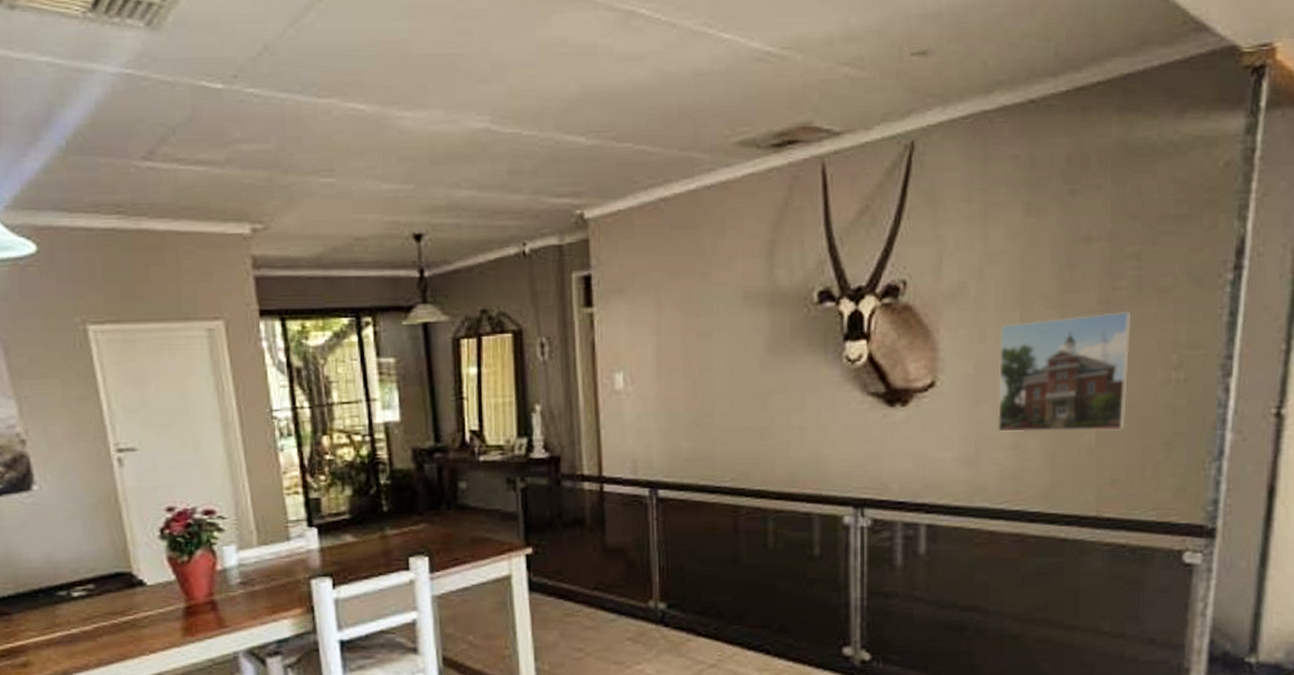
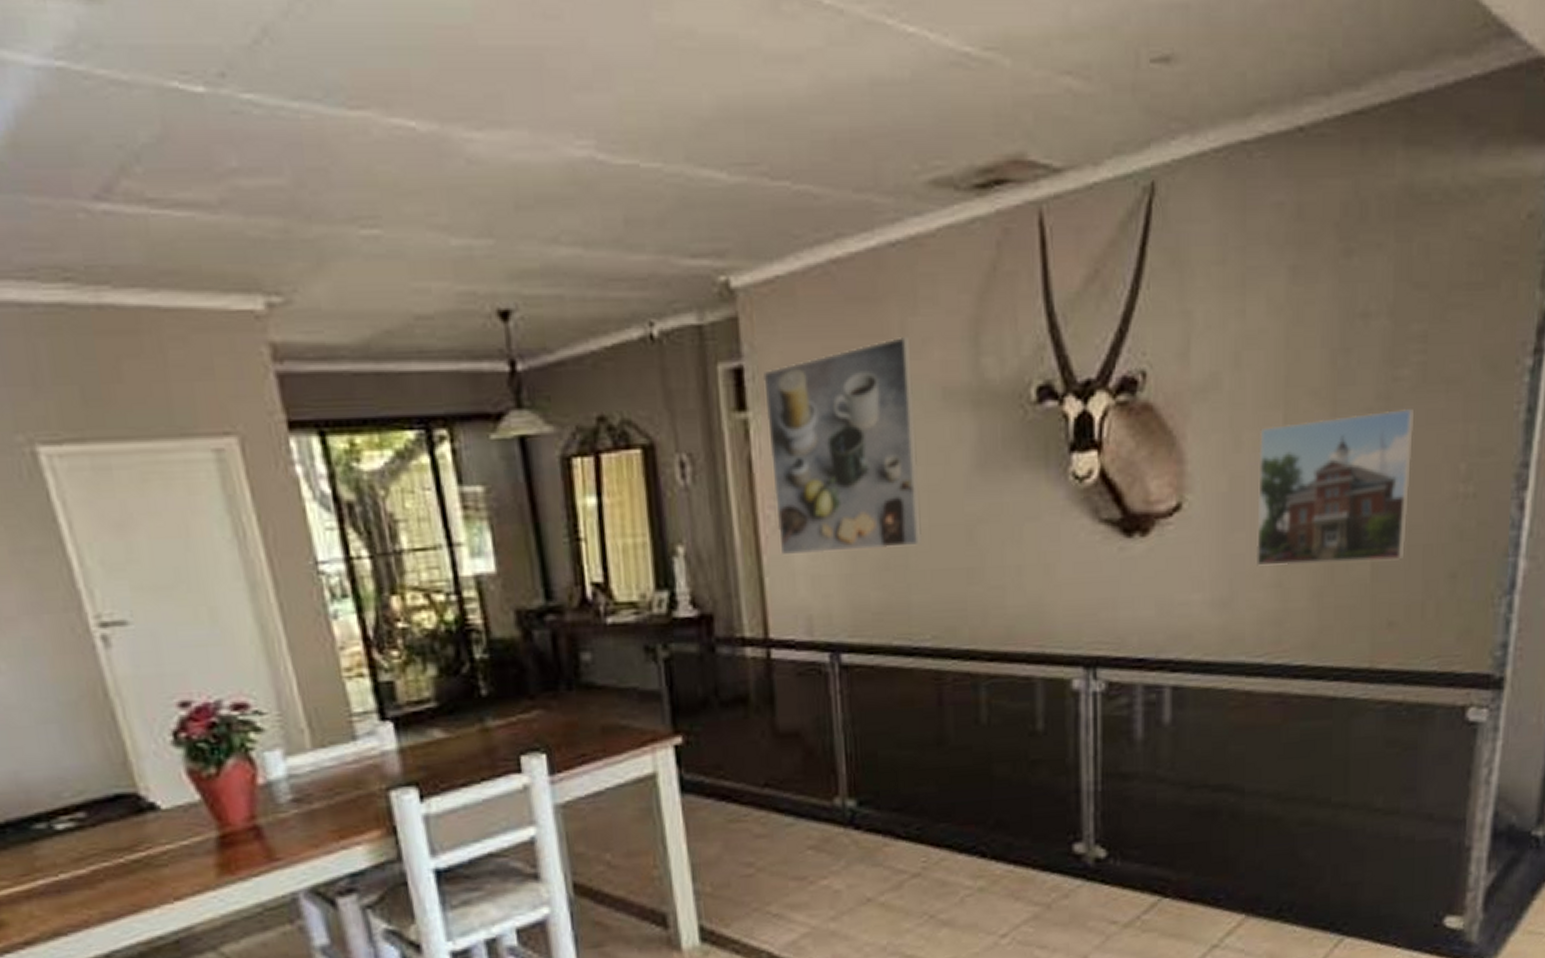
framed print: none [605,254,725,414] -> present [762,337,923,556]

